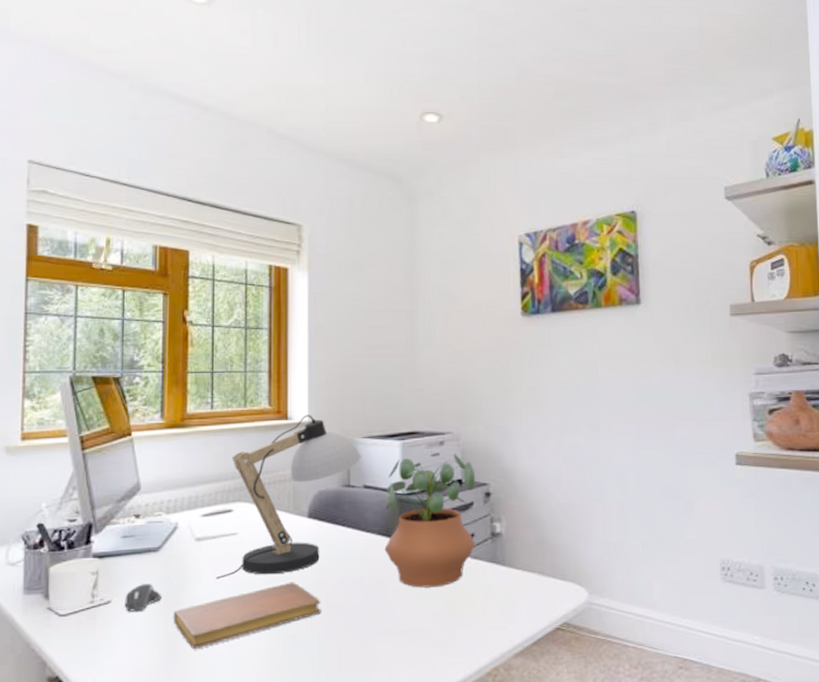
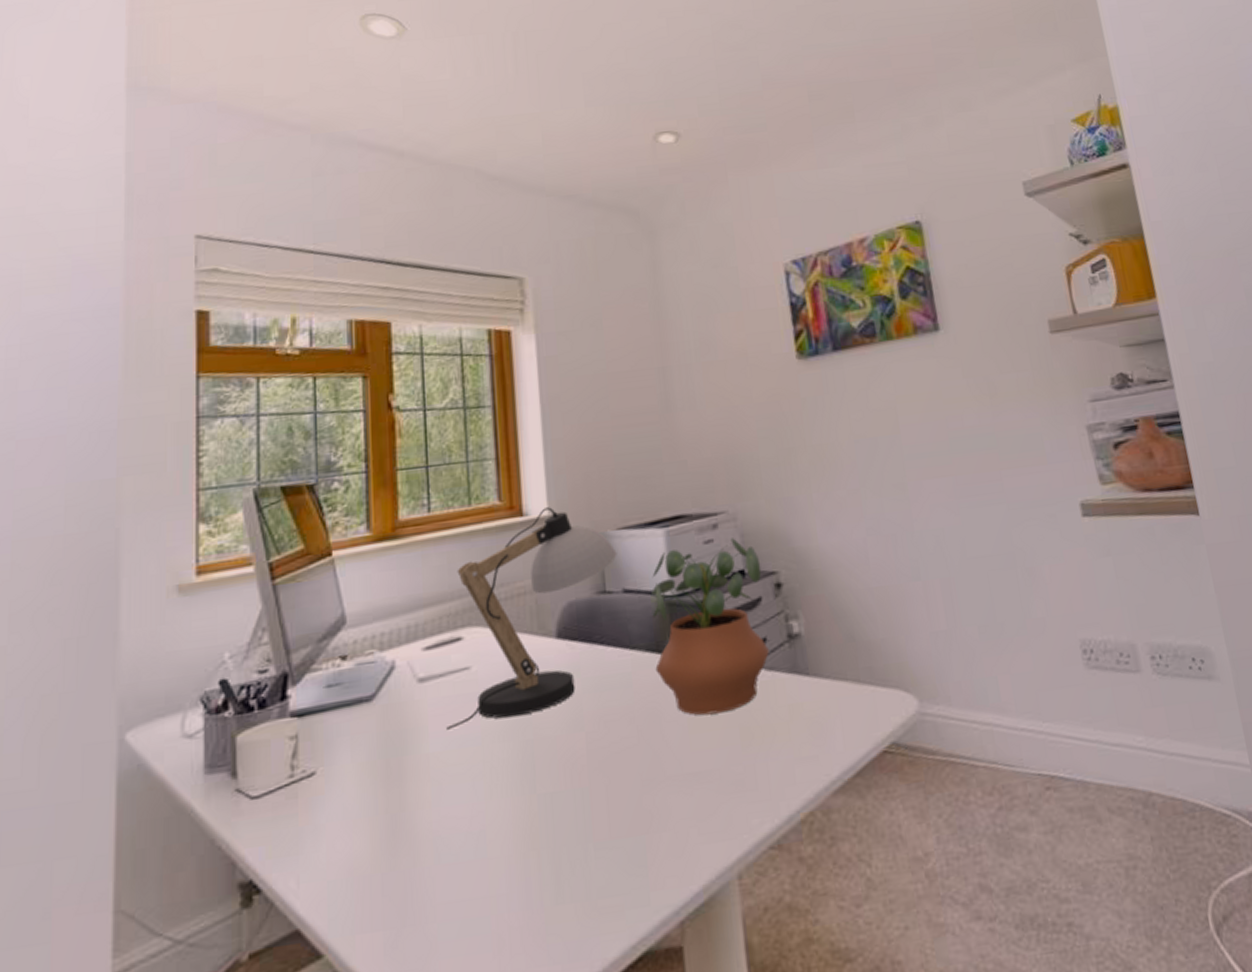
computer mouse: present [124,584,161,612] -> none [333,744,379,785]
notebook: present [173,582,321,649] -> none [394,723,582,826]

